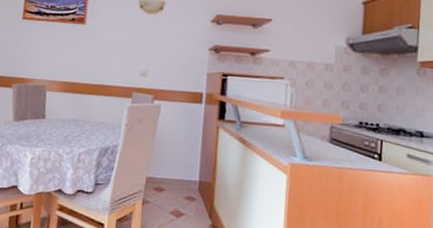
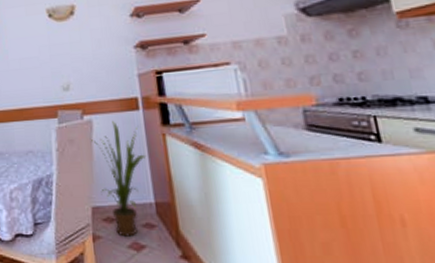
house plant: none [156,109,200,205] -> present [91,121,147,237]

